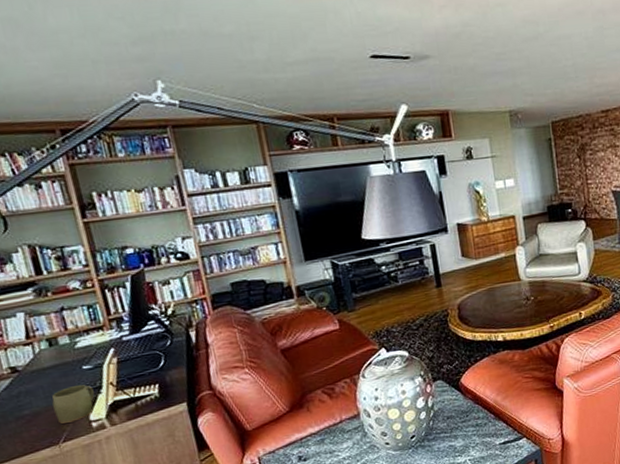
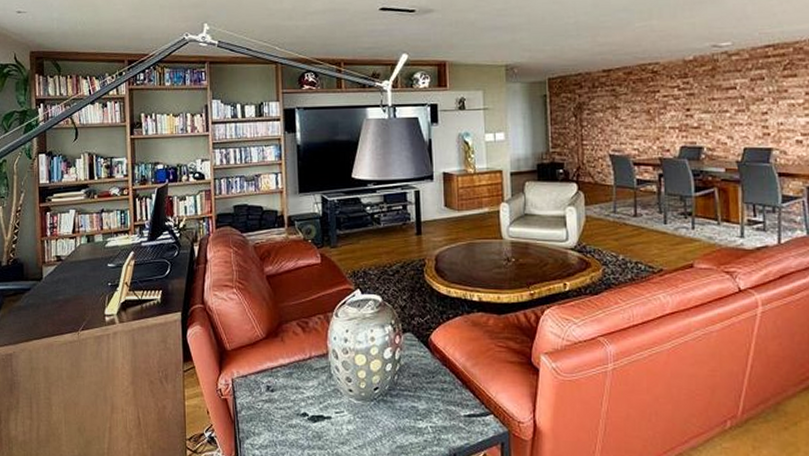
mug: present [51,385,95,424] -> none [79,281,112,313]

